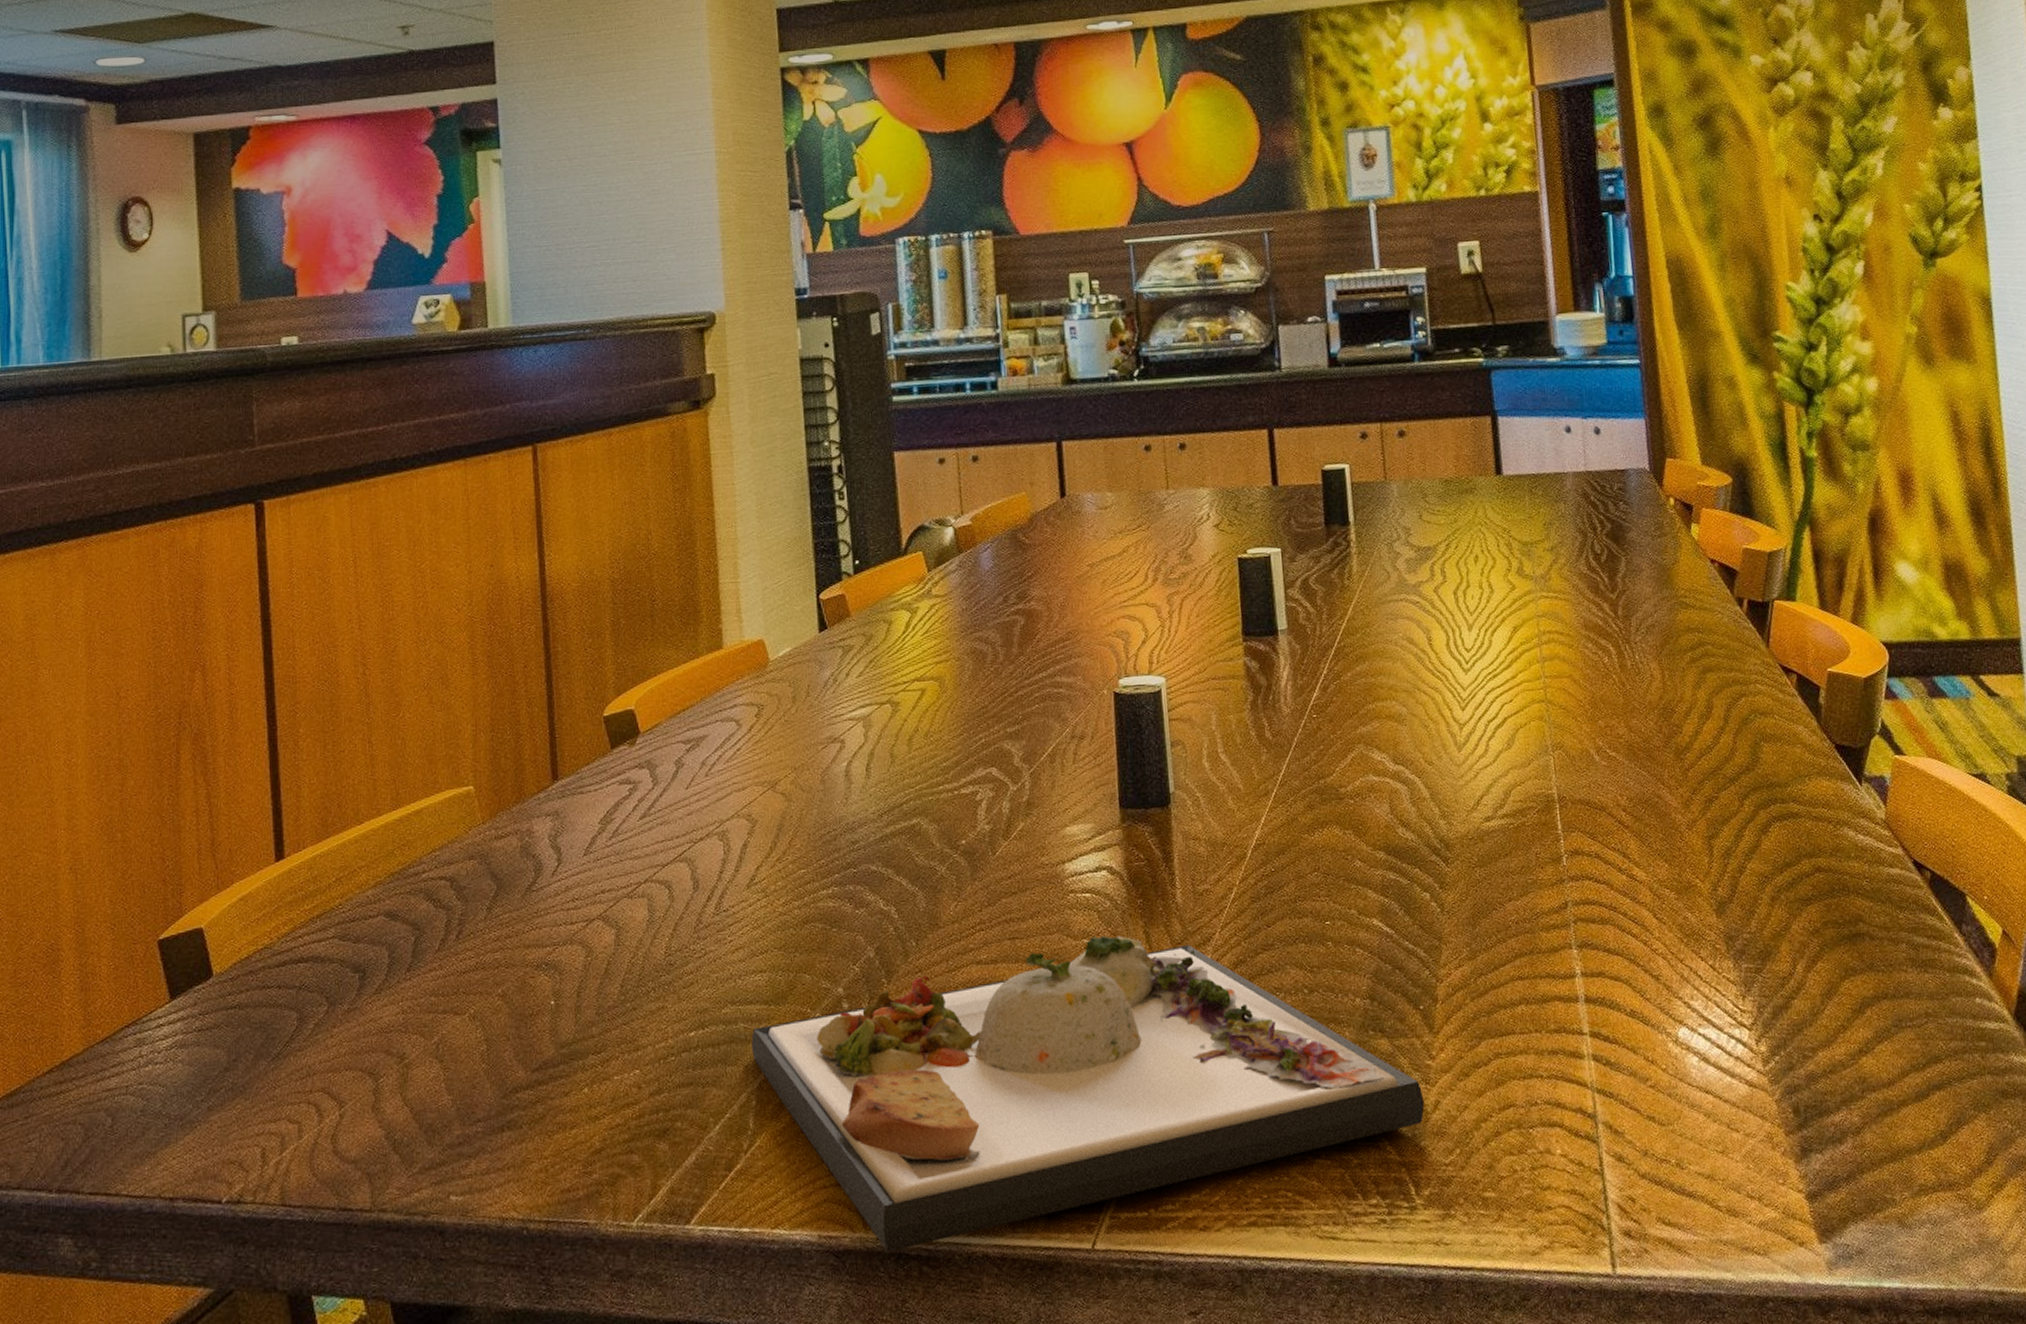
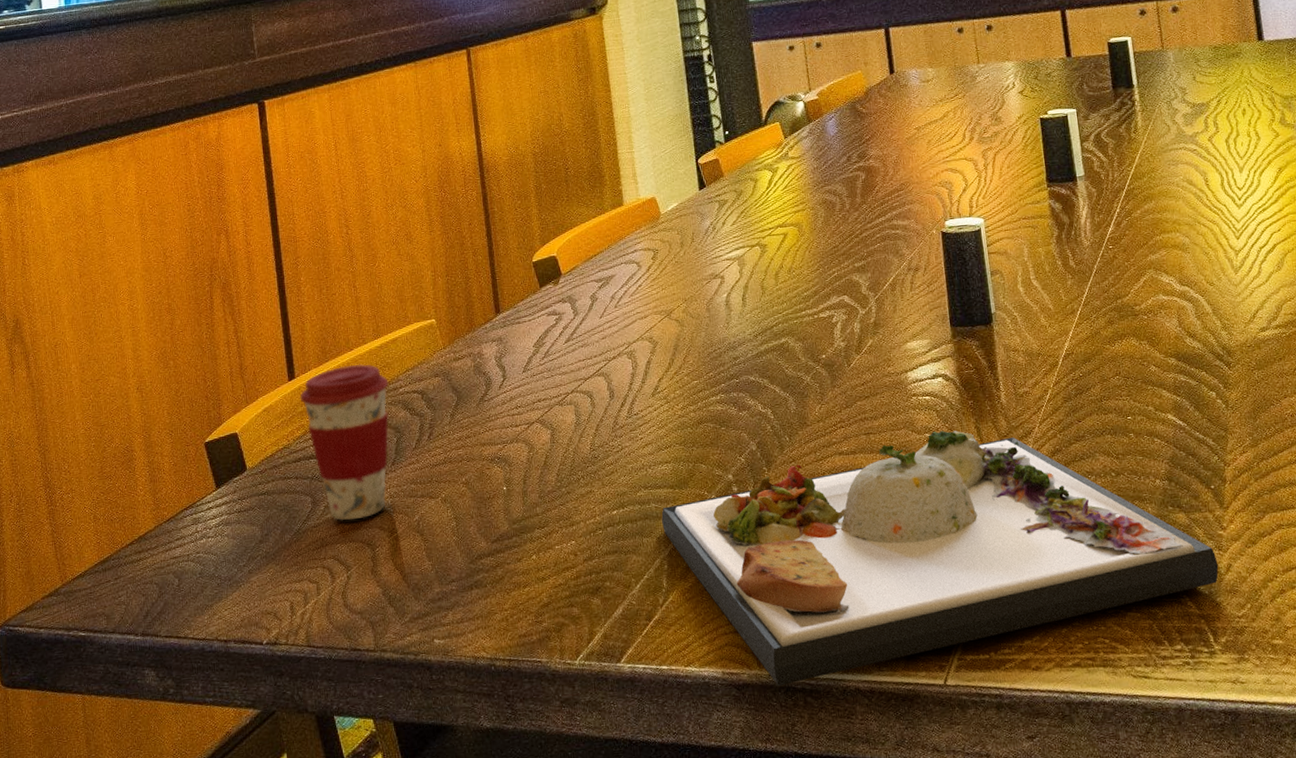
coffee cup: none [289,841,408,1044] -> present [300,364,389,521]

